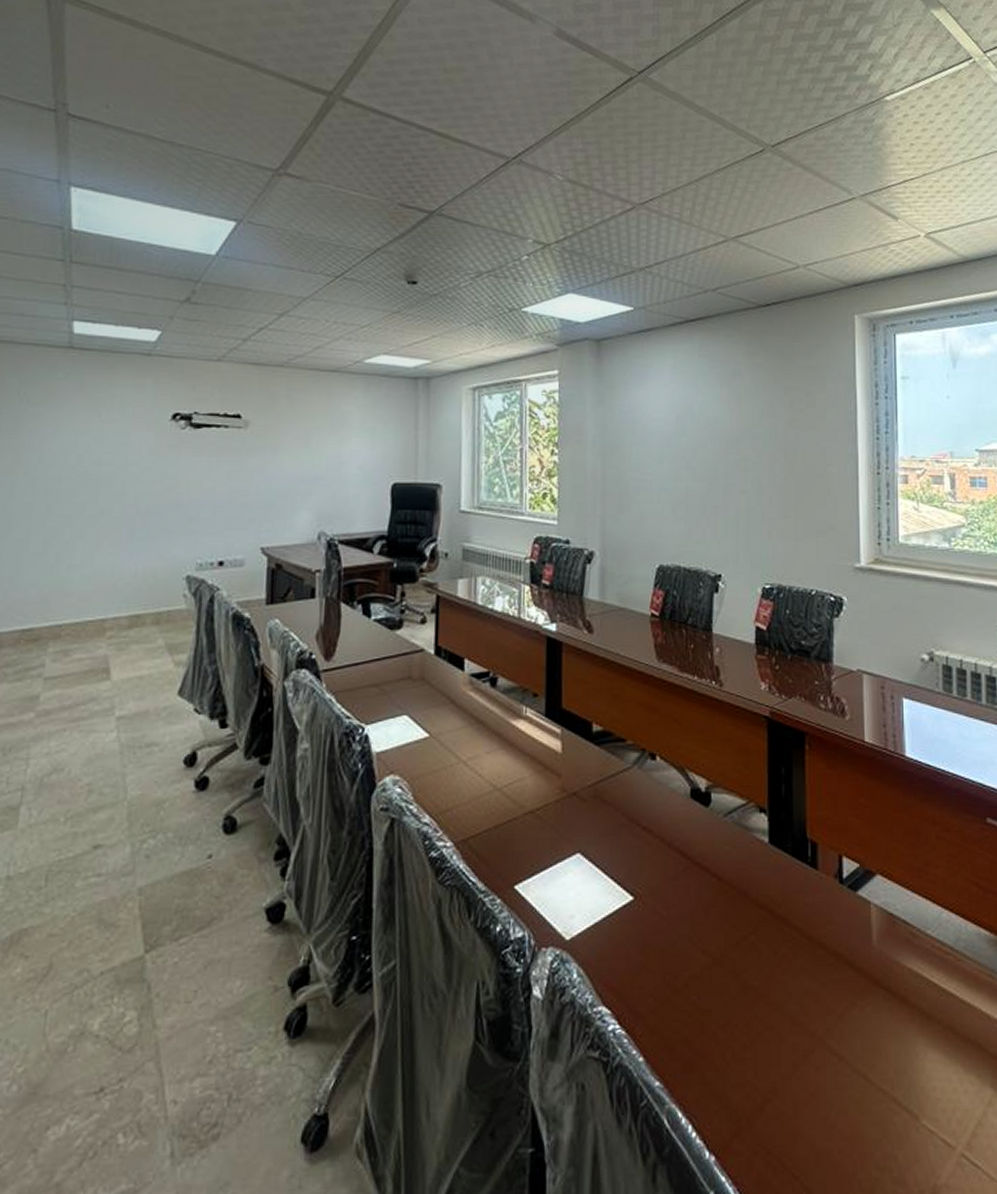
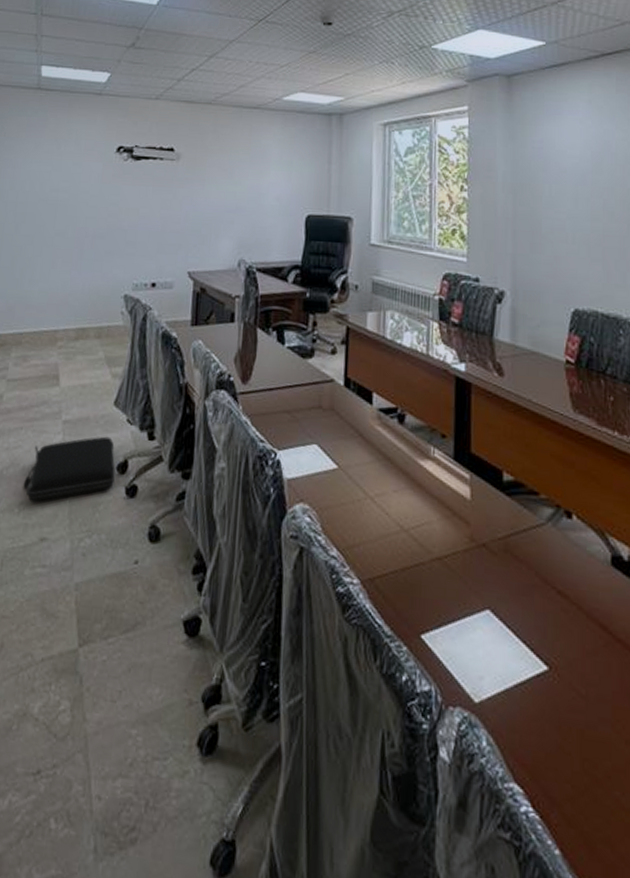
briefcase: none [70,729,182,809] -> present [23,436,116,503]

